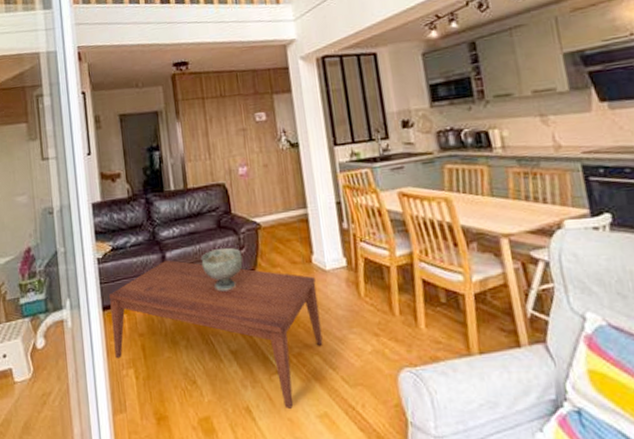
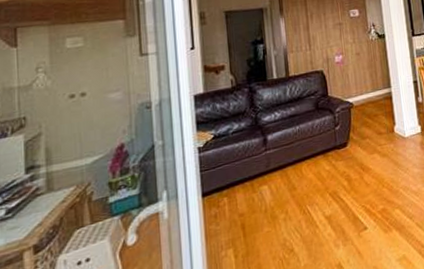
coffee table: present [109,260,323,410] -> none [210,142,403,259]
decorative bowl: present [201,247,243,292] -> none [300,126,337,165]

